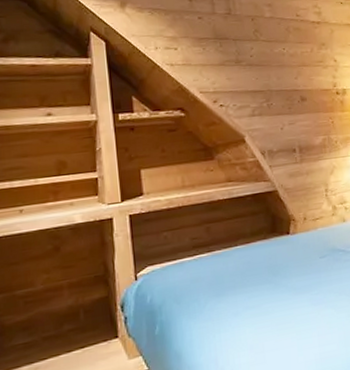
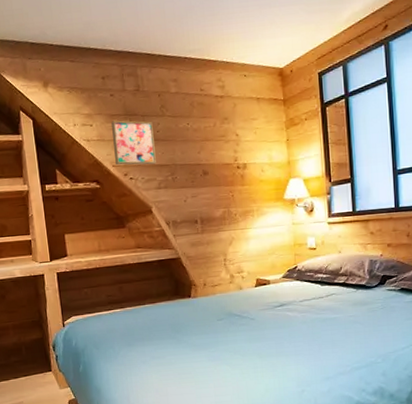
wall art: none [199,44,250,92] -> present [111,120,156,166]

